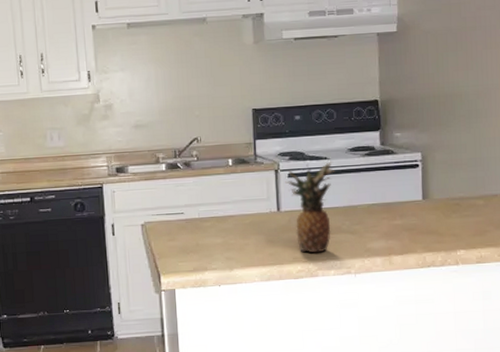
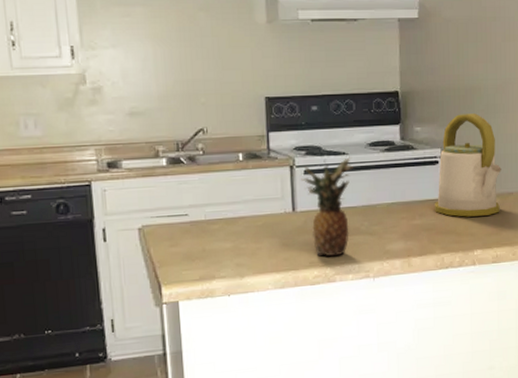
kettle: none [415,119,485,218] -> present [435,113,501,217]

